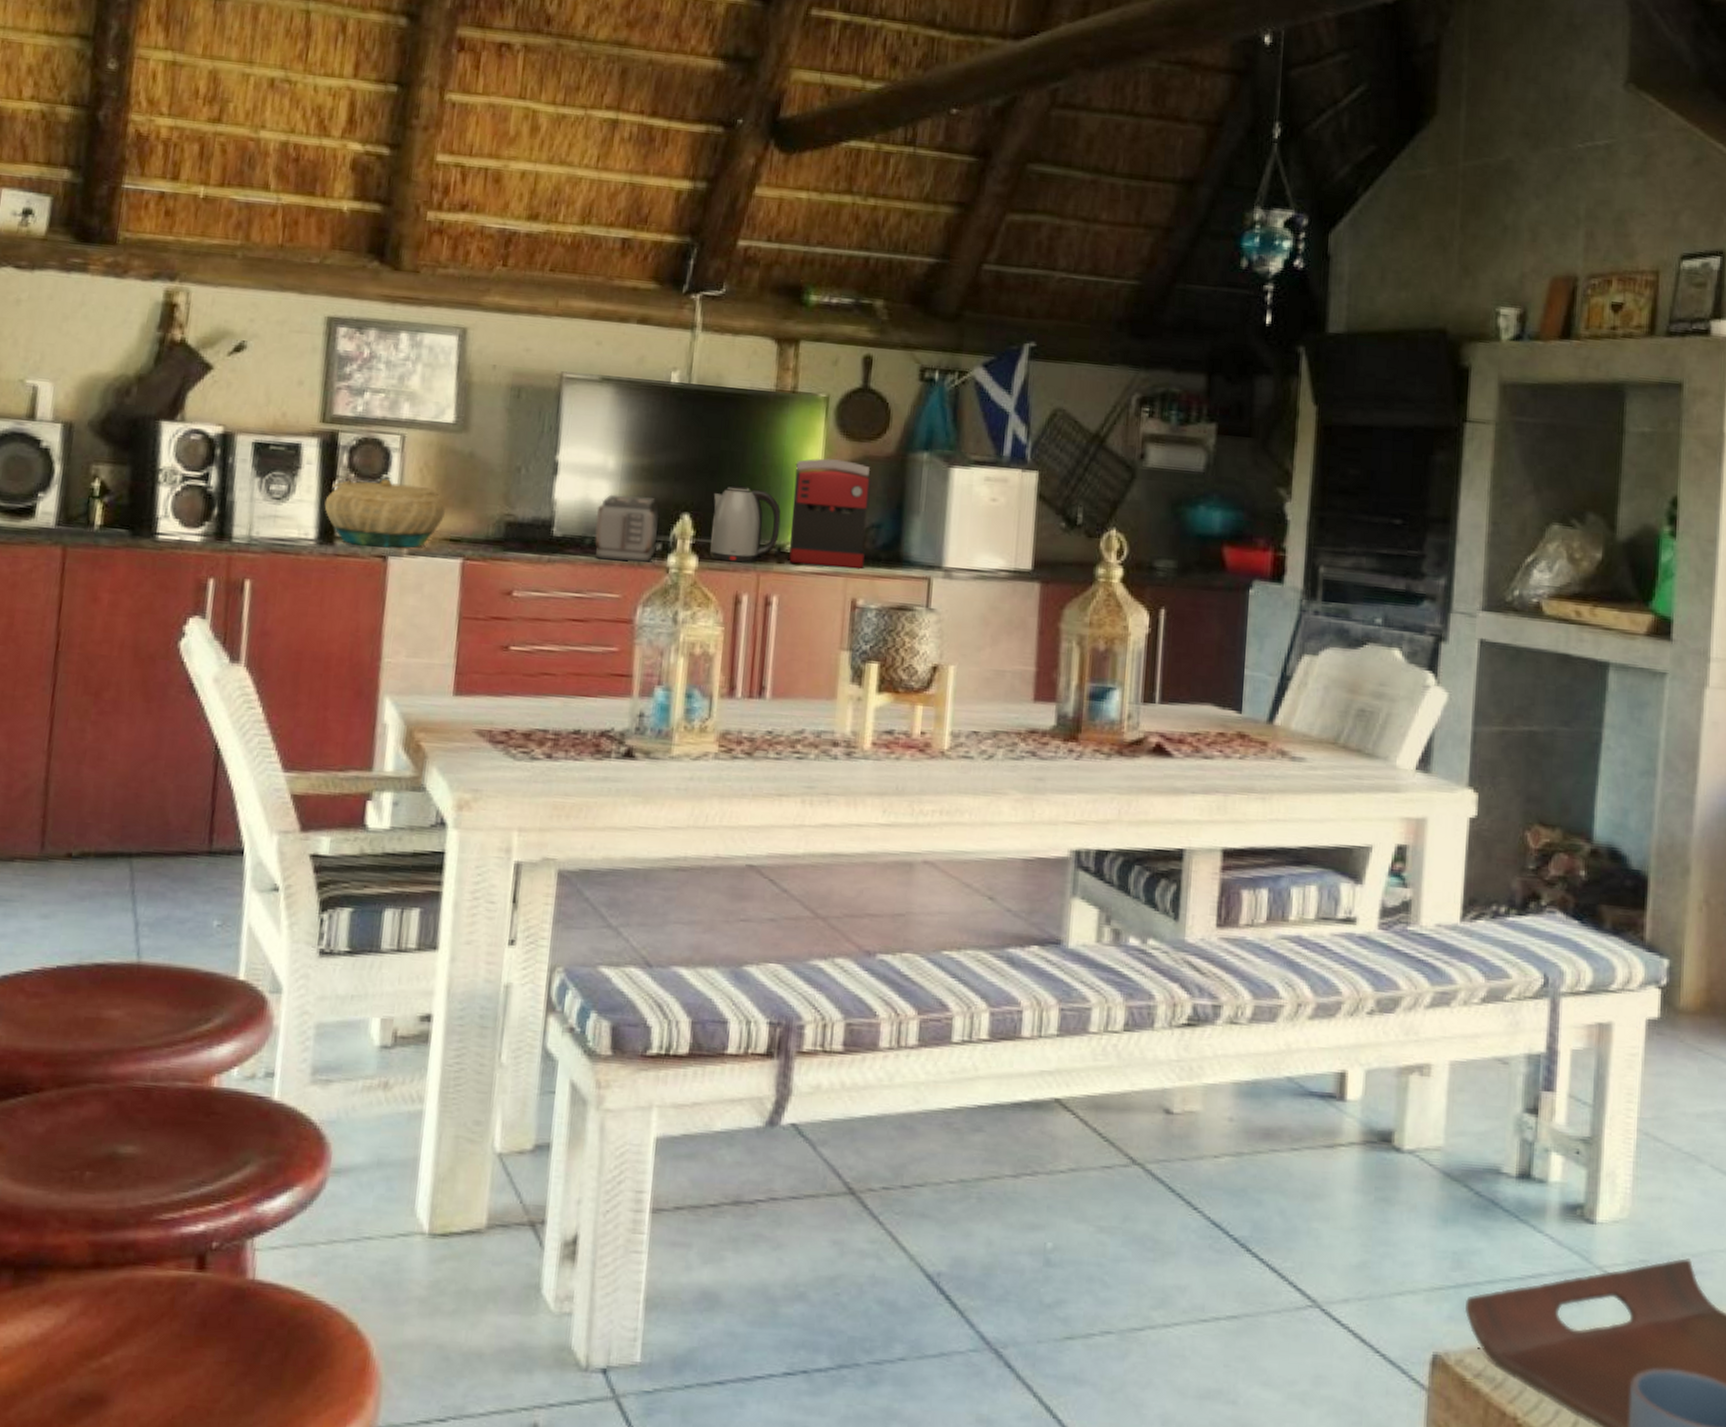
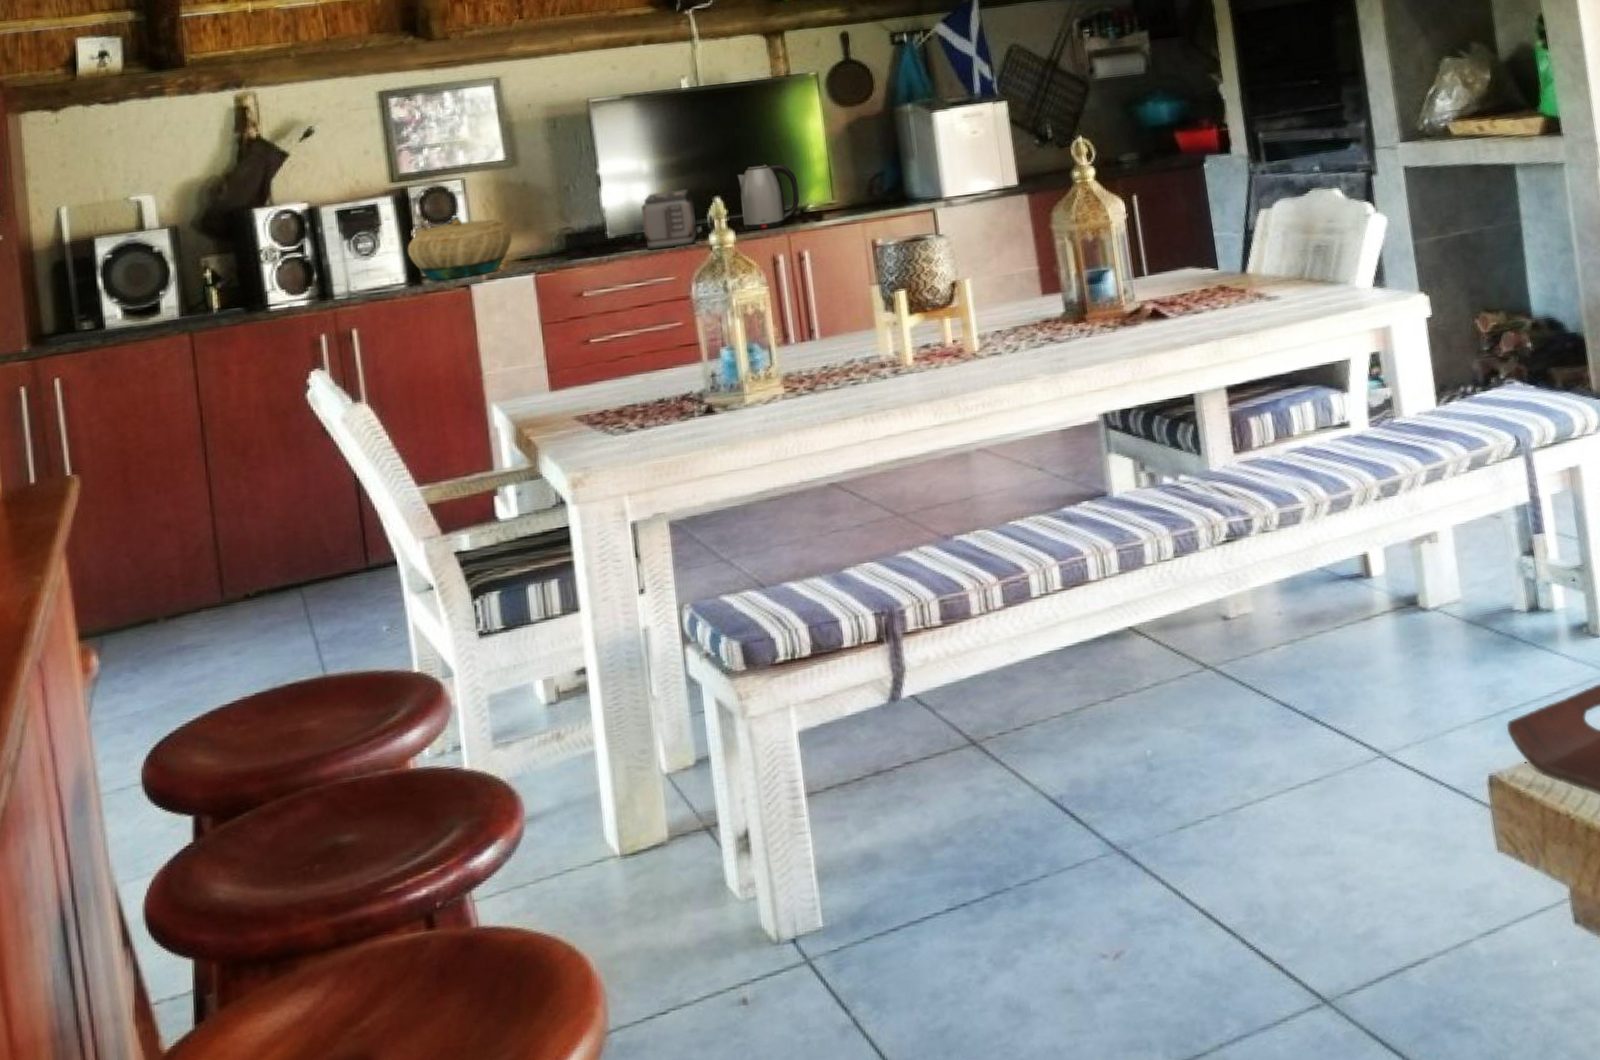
coffee maker: present [789,458,871,568] -> none [802,124,876,221]

